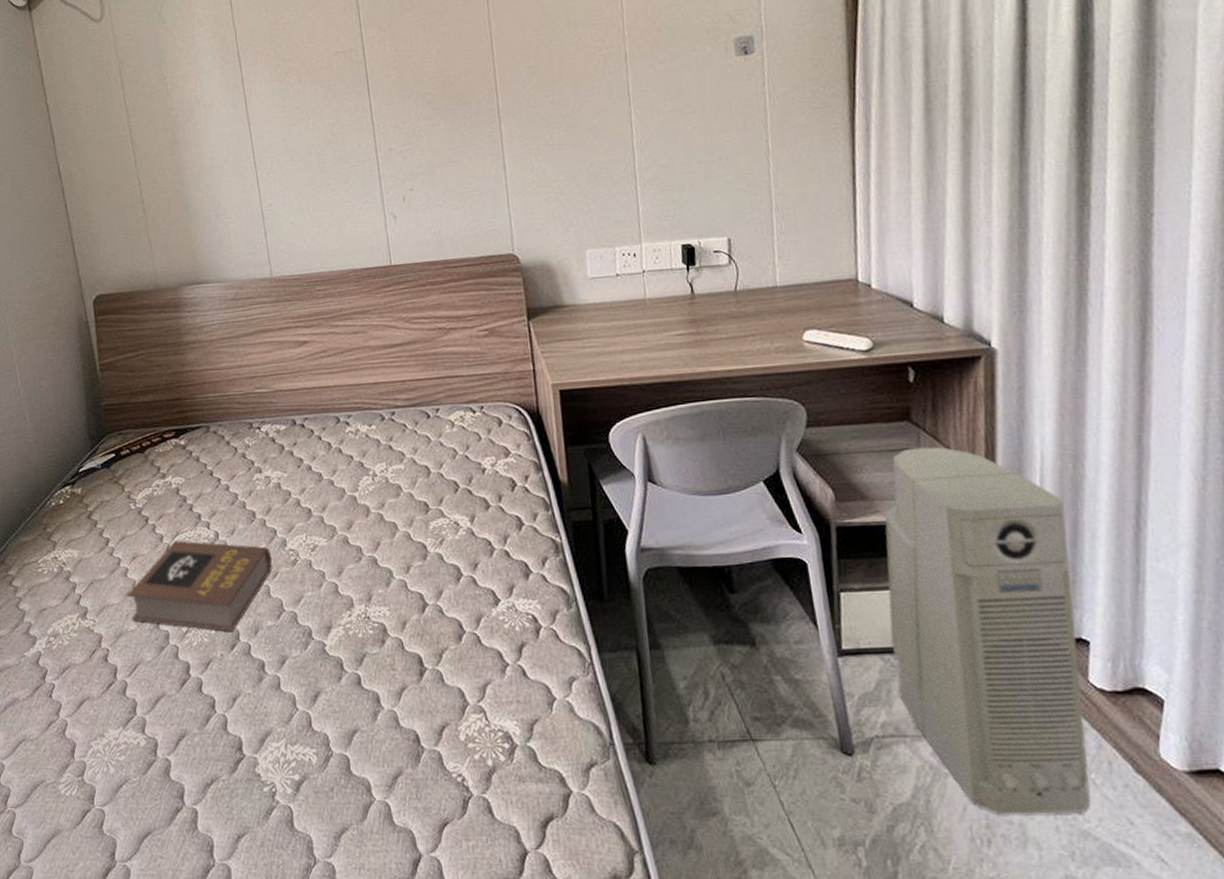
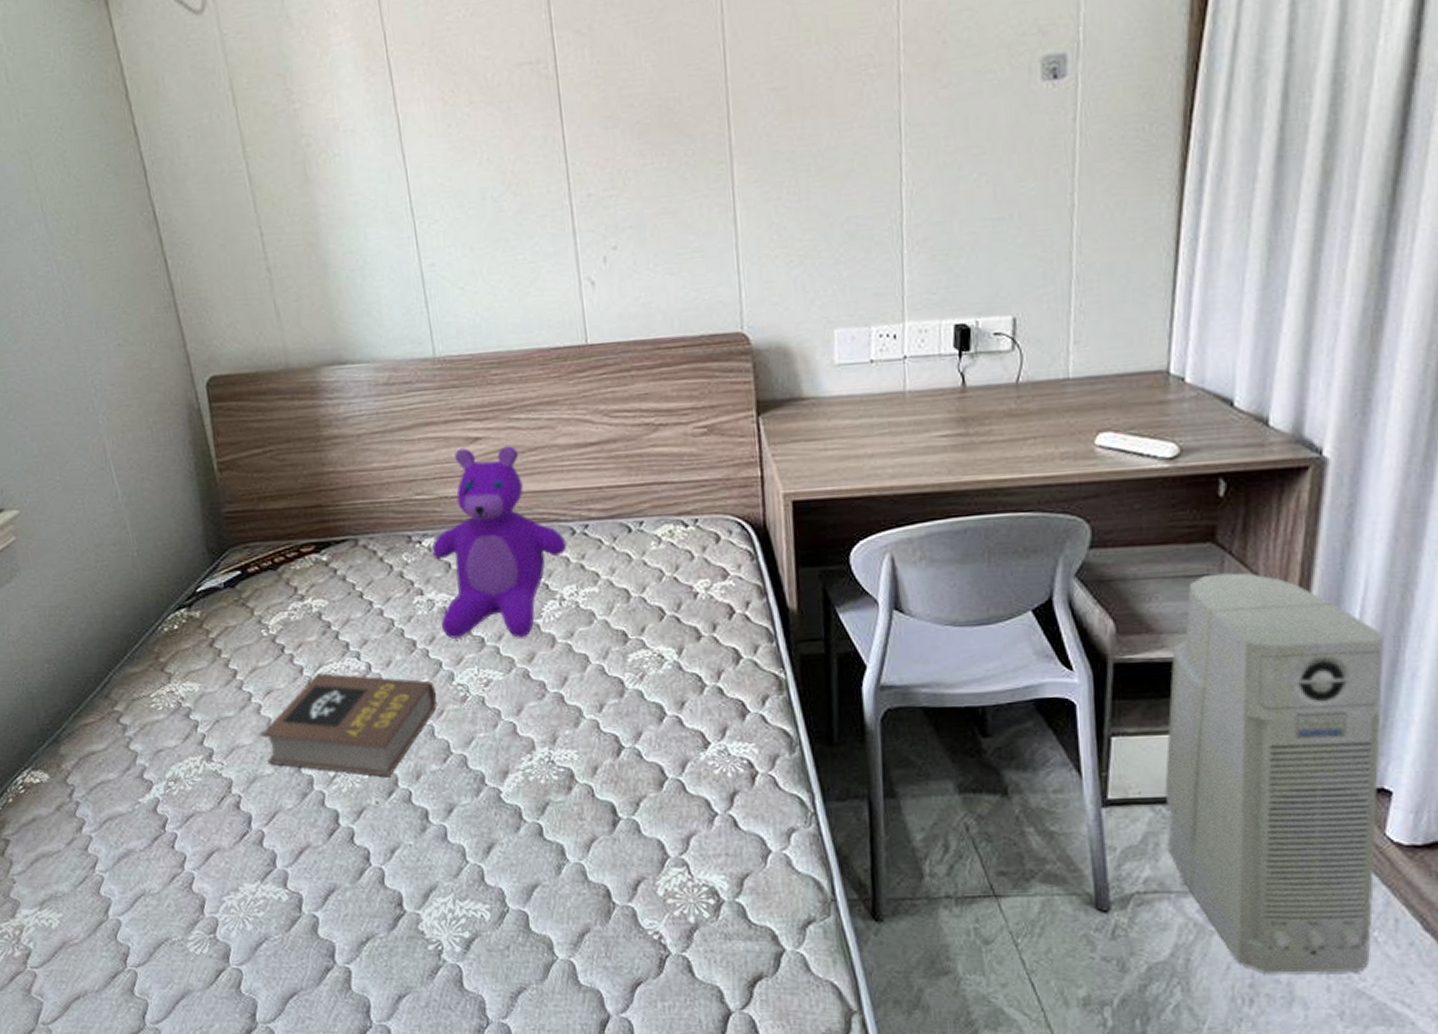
teddy bear: none [268,348,378,510] -> present [431,446,567,639]

